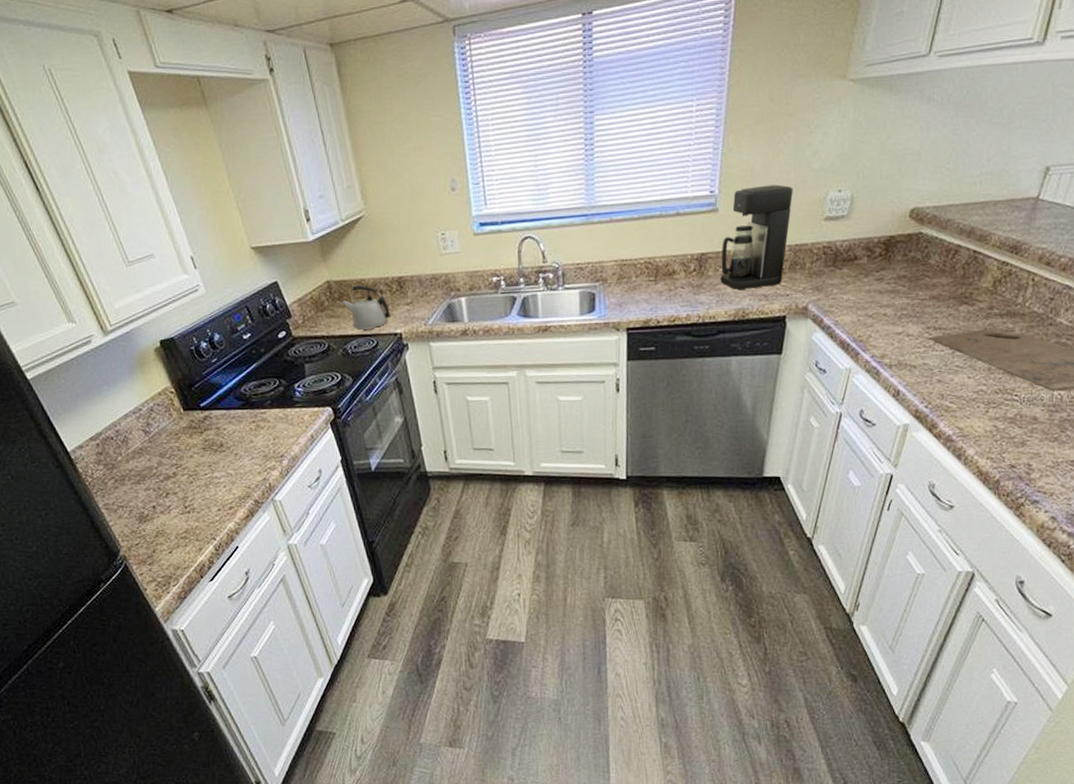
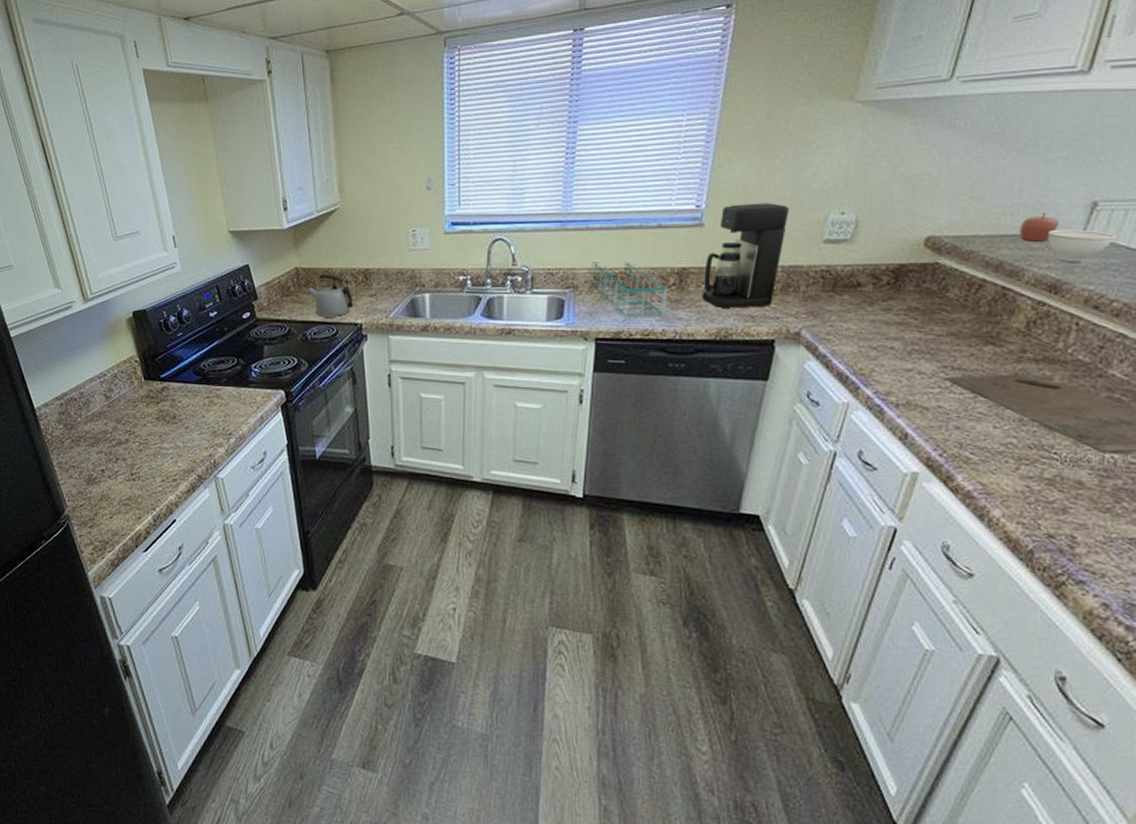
dish rack: none [616,249,690,307] -> present [588,260,668,319]
fruit: none [987,179,1019,208] -> present [1020,212,1060,242]
bowl: none [1010,193,1064,224] -> present [1048,229,1116,262]

